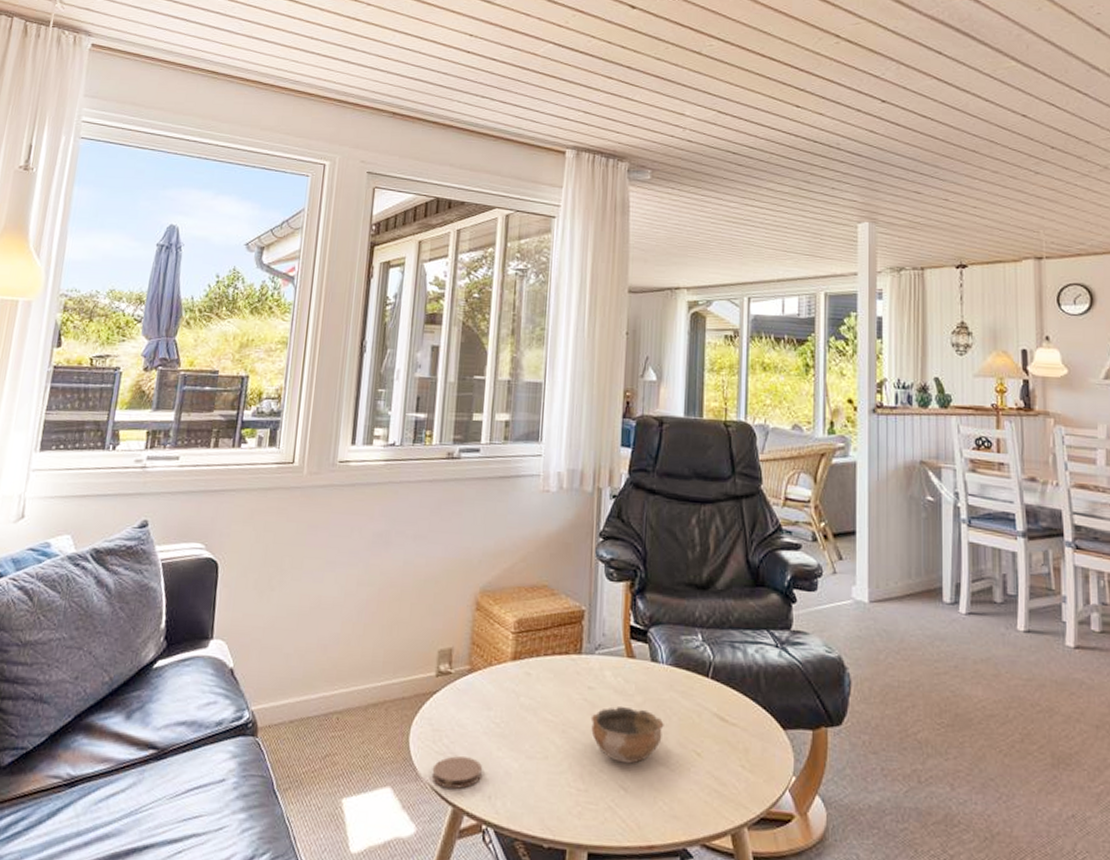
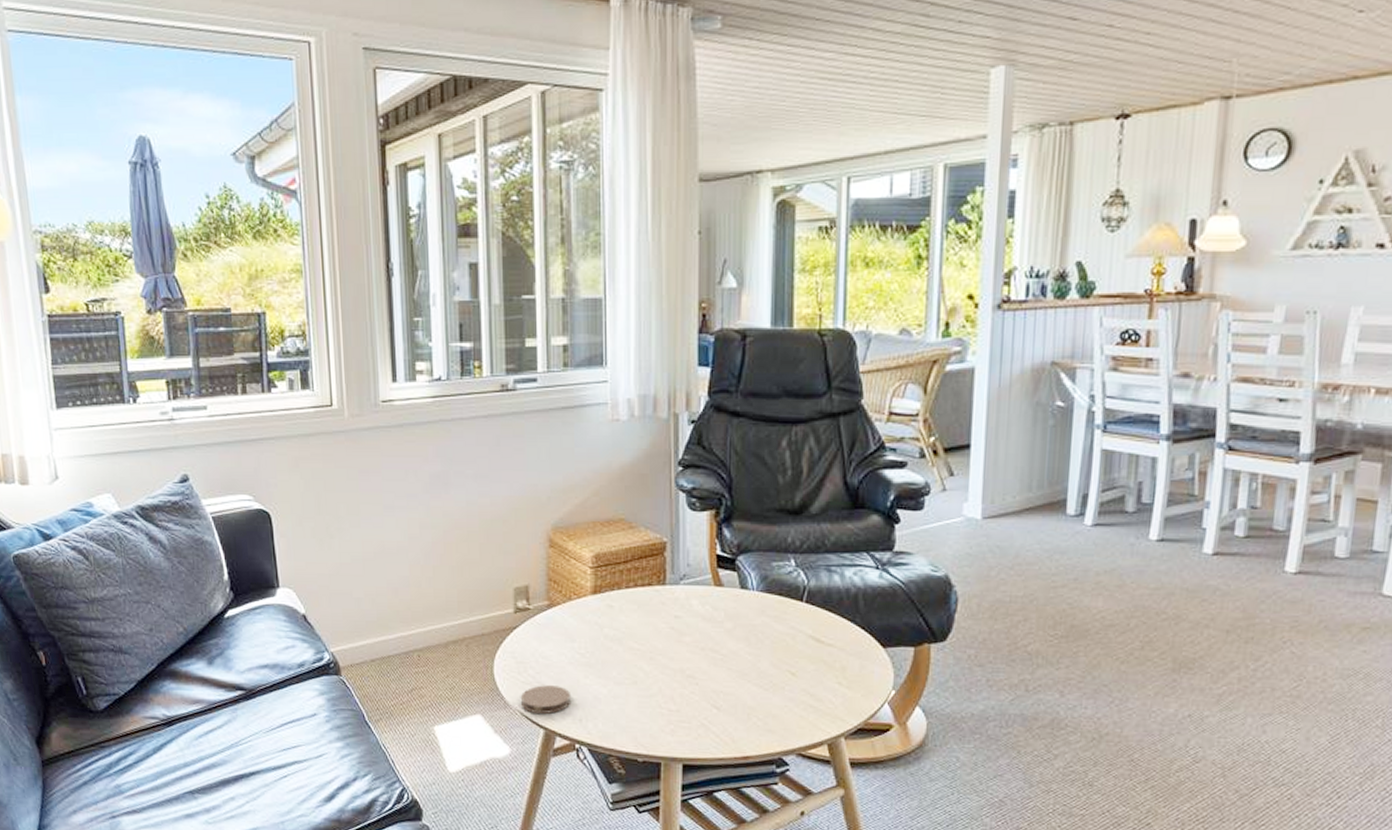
bowl: present [590,705,664,764] -> none [679,632,756,685]

